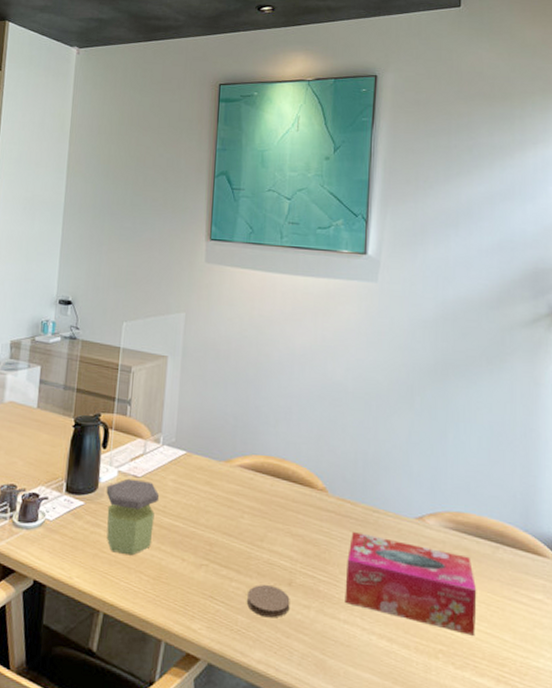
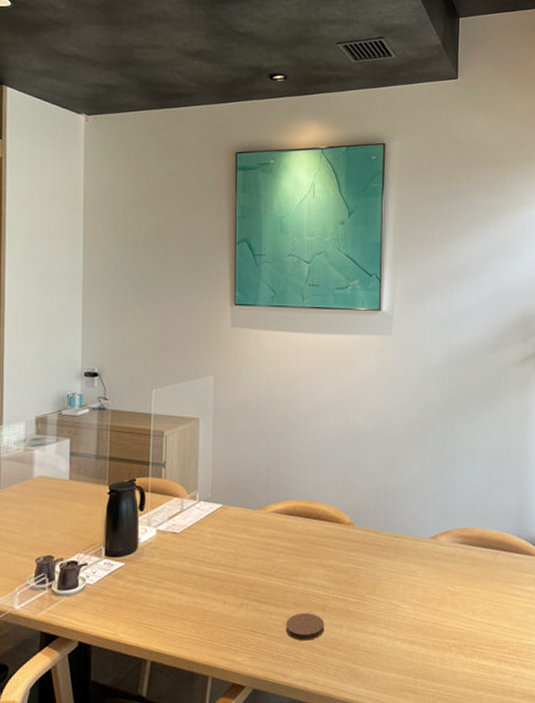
jar: present [106,478,160,556] -> none [146,535,199,606]
tissue box: present [344,532,477,636] -> none [372,556,482,628]

